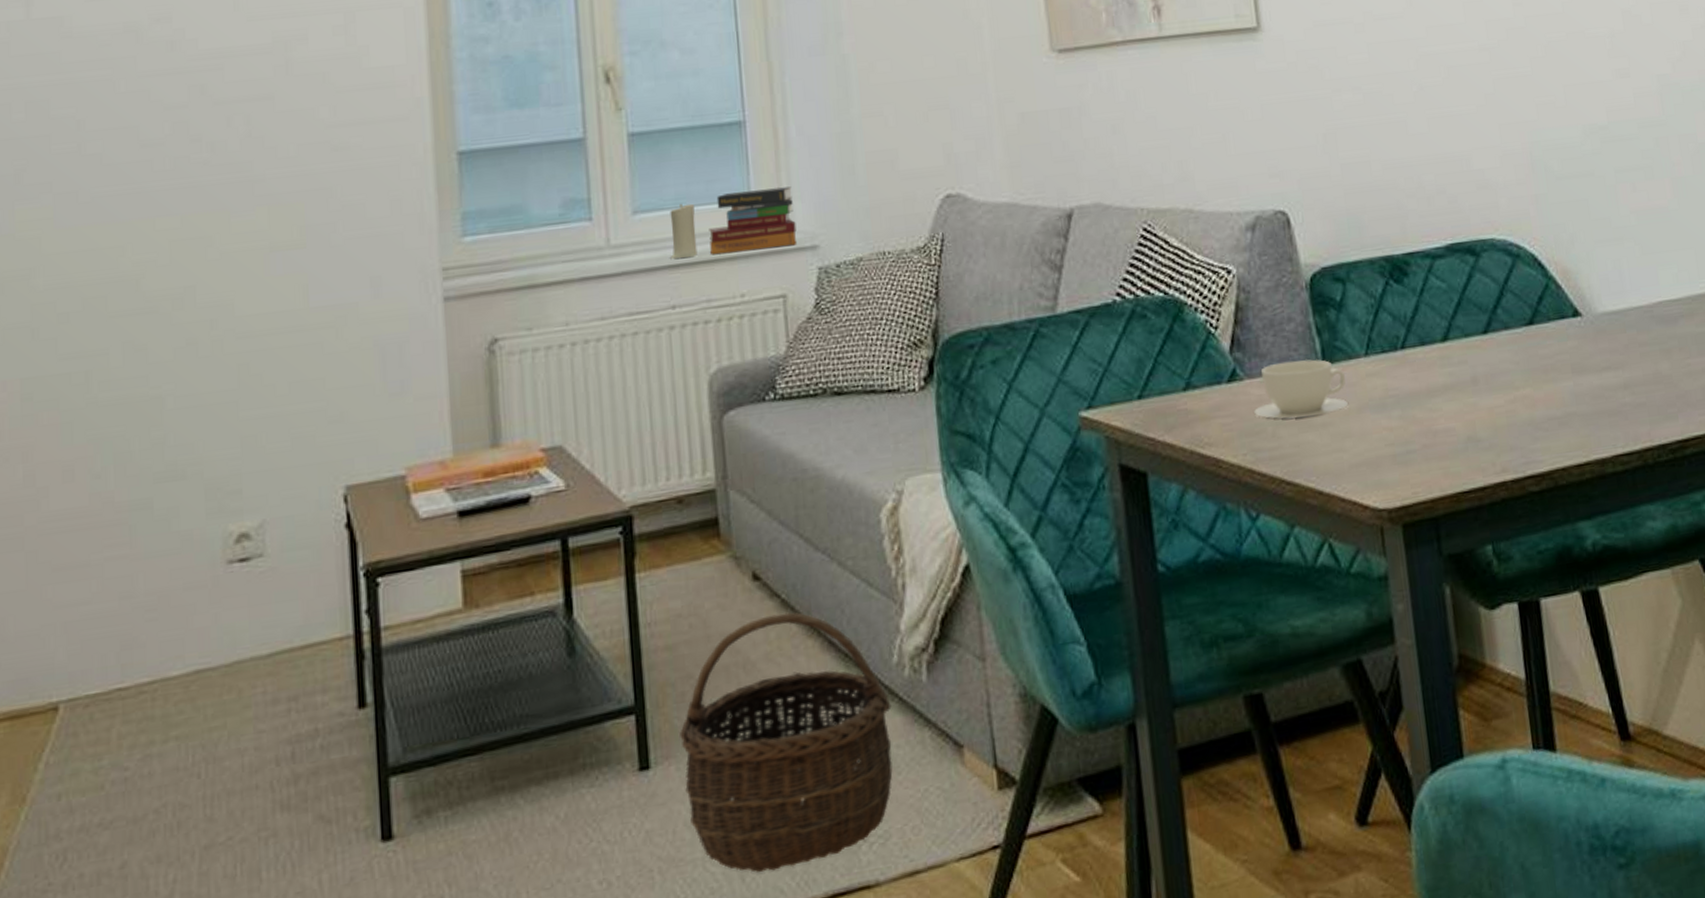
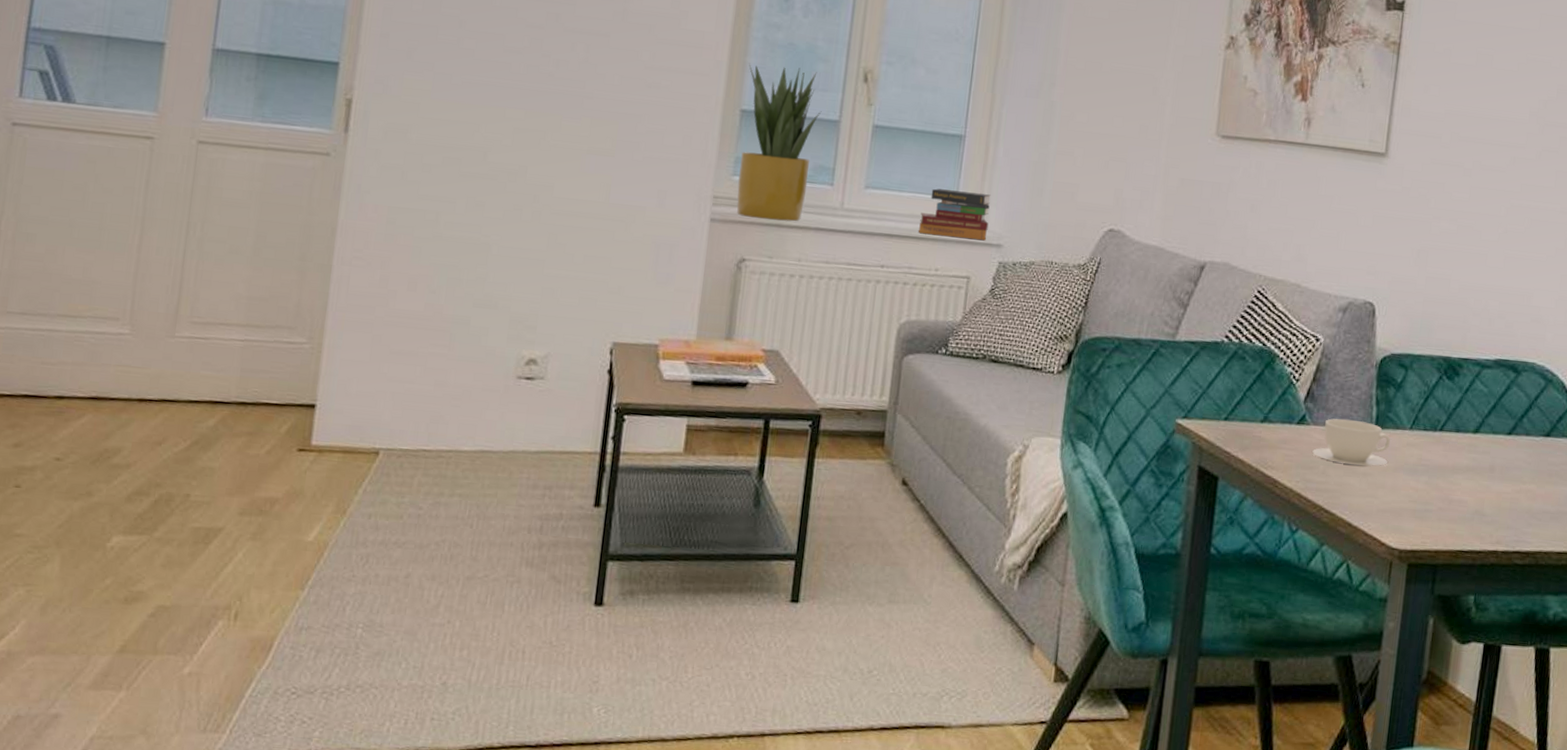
planter: none [457,83,560,286] -> present [736,63,822,222]
candle: present [670,203,698,259] -> none [887,188,913,232]
wicker basket: present [678,612,893,872] -> none [821,513,987,698]

